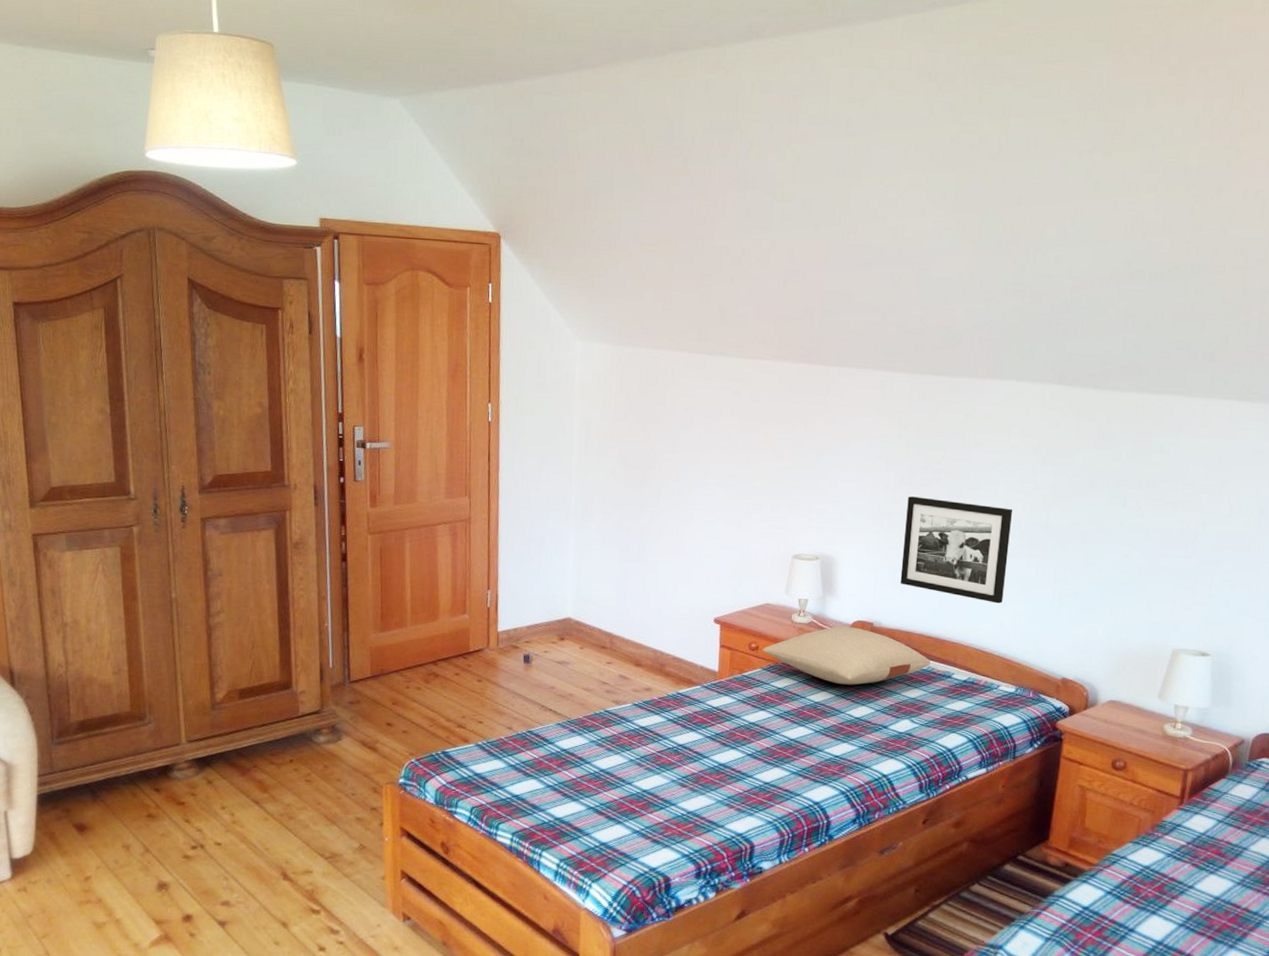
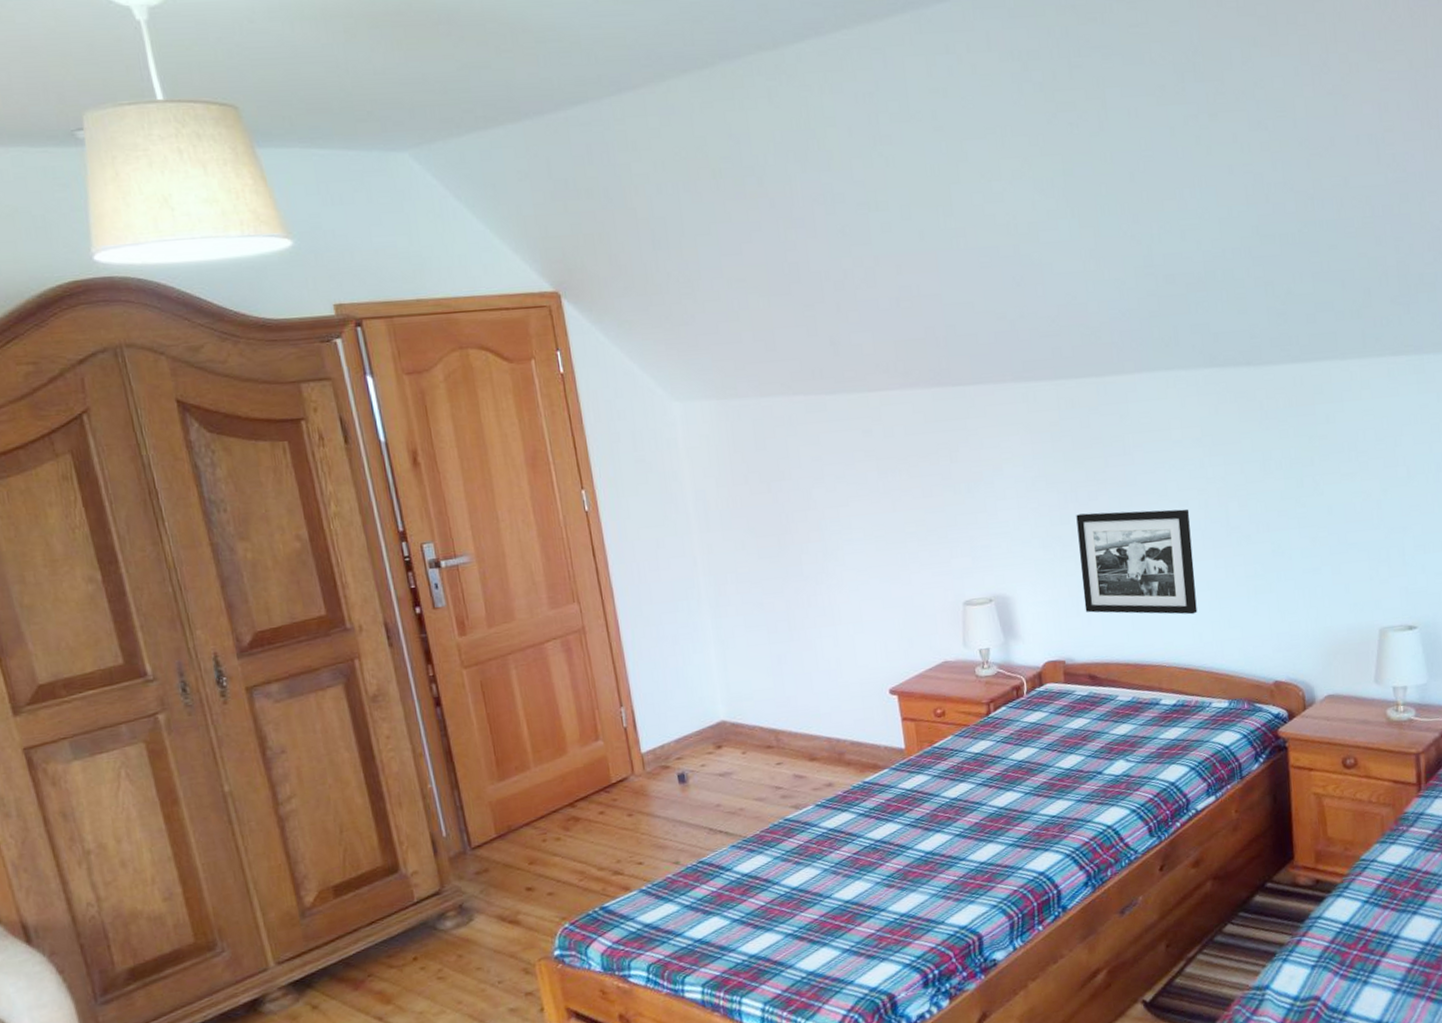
pillow: present [763,626,931,685] -> none [950,669,1136,736]

